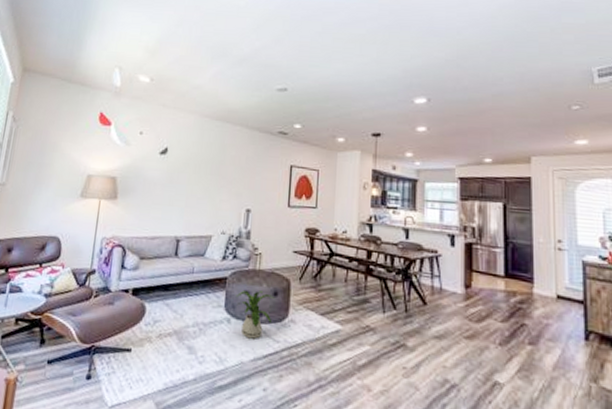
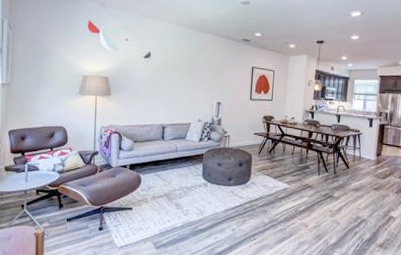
house plant: present [236,291,274,339] -> none [210,163,240,197]

